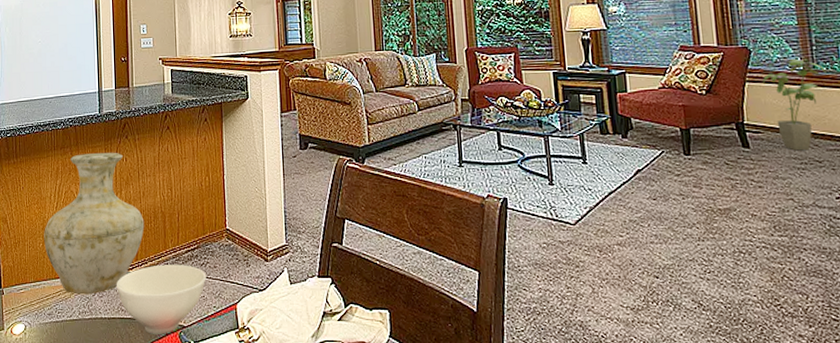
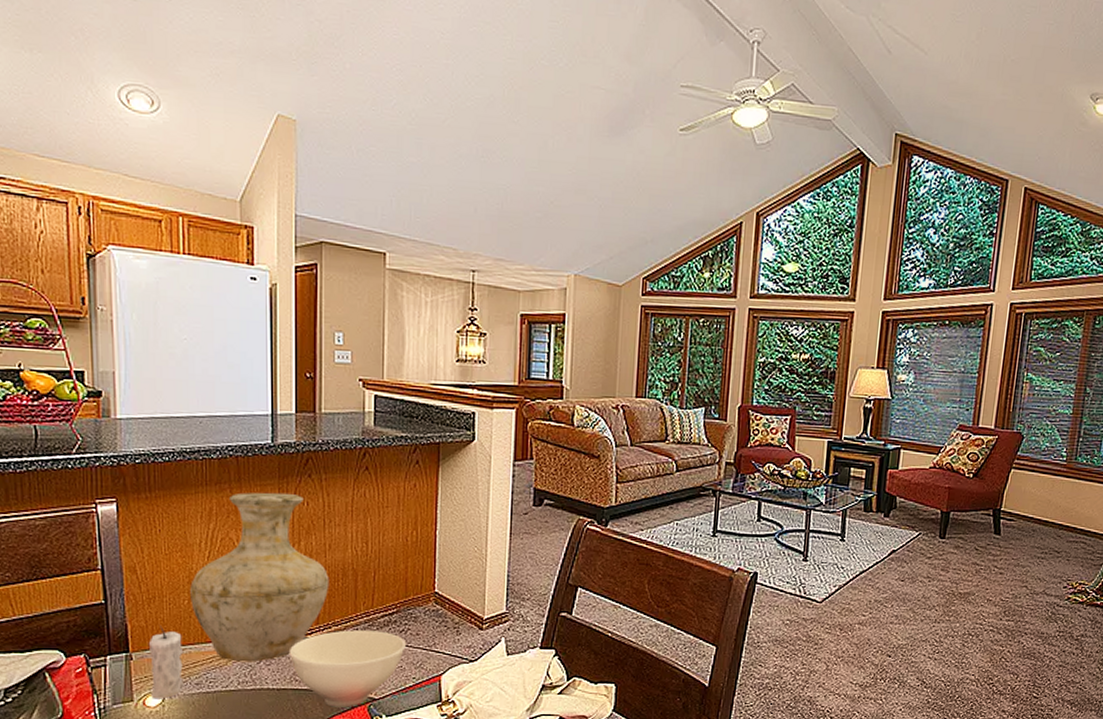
candle: none [14,265,39,328] -> present [148,626,183,699]
house plant: present [763,58,826,151] -> none [1028,448,1086,541]

